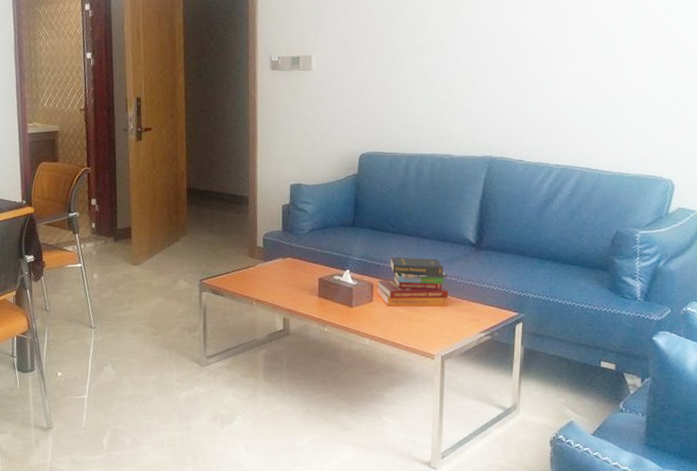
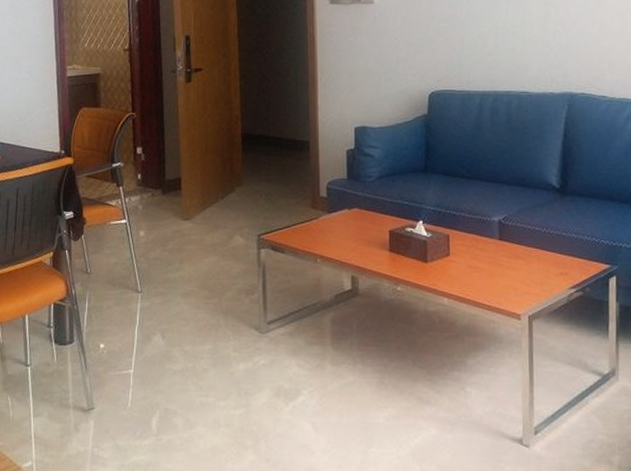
books: present [377,257,448,307] -> none [453,205,533,261]

